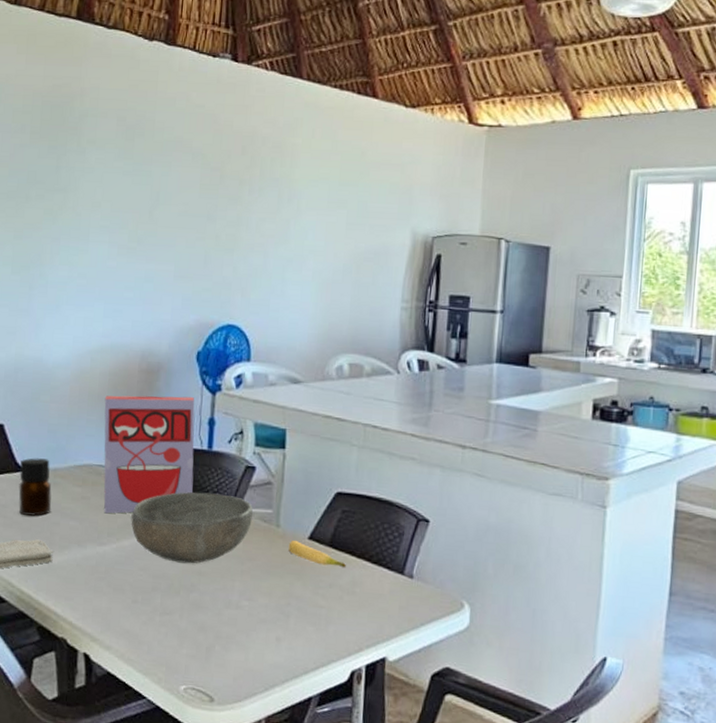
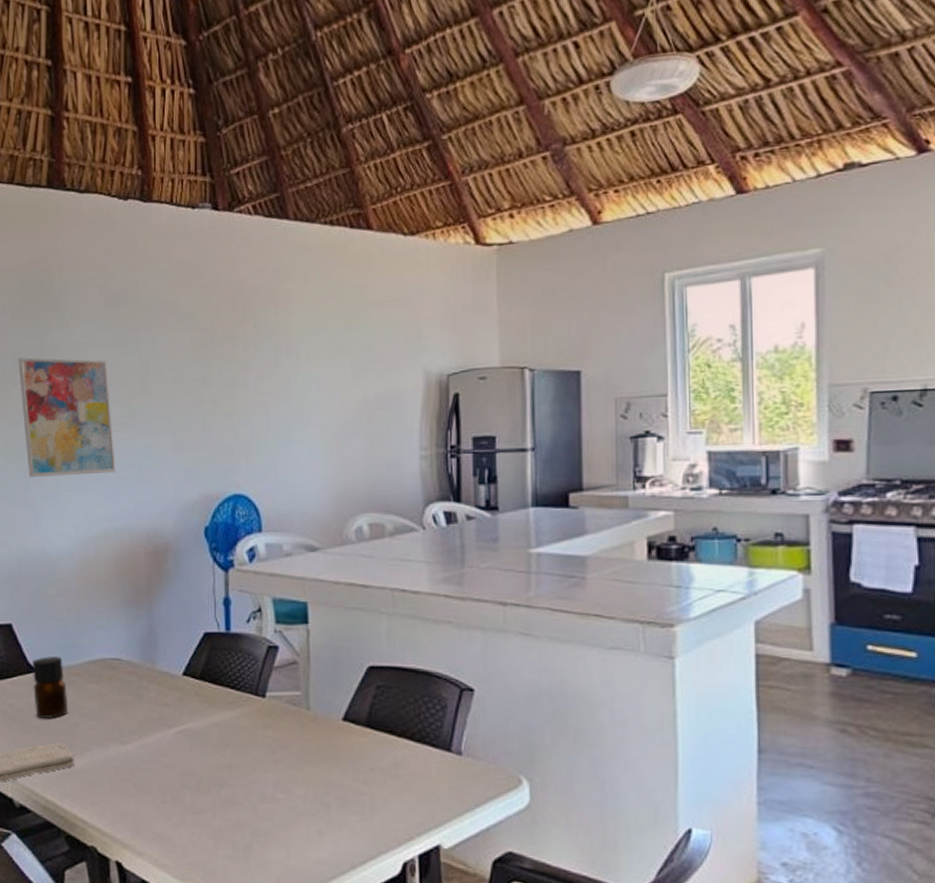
wall art: none [32,175,119,293] -> present [18,357,116,477]
cereal box: present [103,395,195,514] -> none [113,577,214,710]
bowl: present [131,492,253,564] -> none [152,679,280,757]
banana: present [288,541,346,568] -> none [322,723,386,750]

